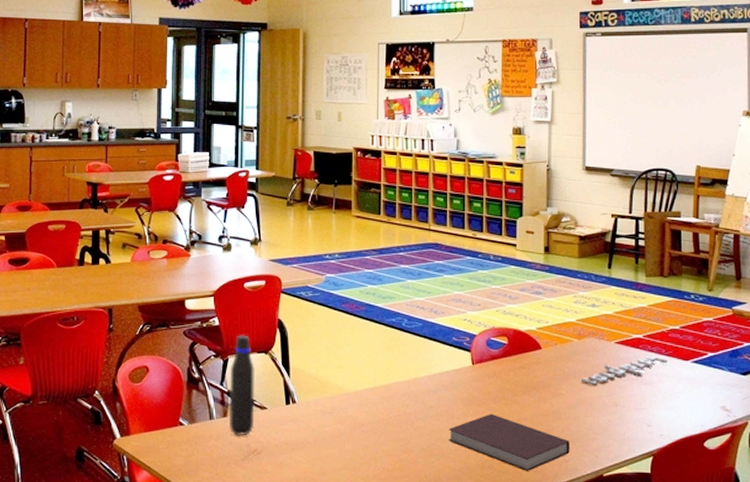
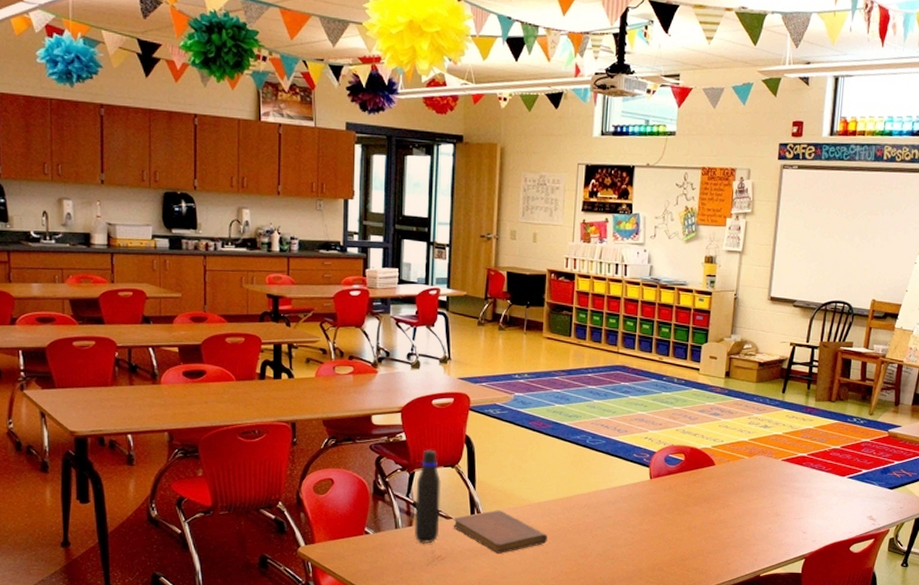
notebook: none [268,399,367,448] -> present [453,510,547,554]
notebook: present [448,413,570,471] -> none [623,522,733,572]
text: present [581,355,668,386] -> none [748,471,827,499]

